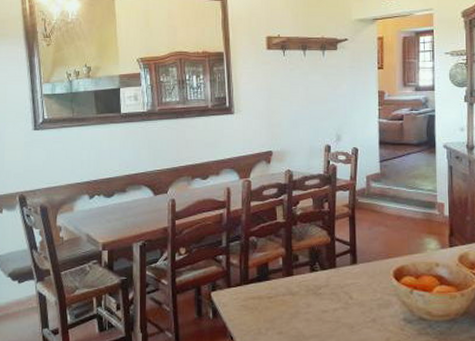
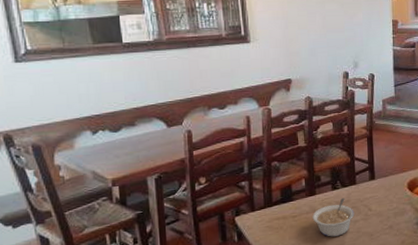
legume: none [289,282,334,324] -> present [312,198,355,237]

